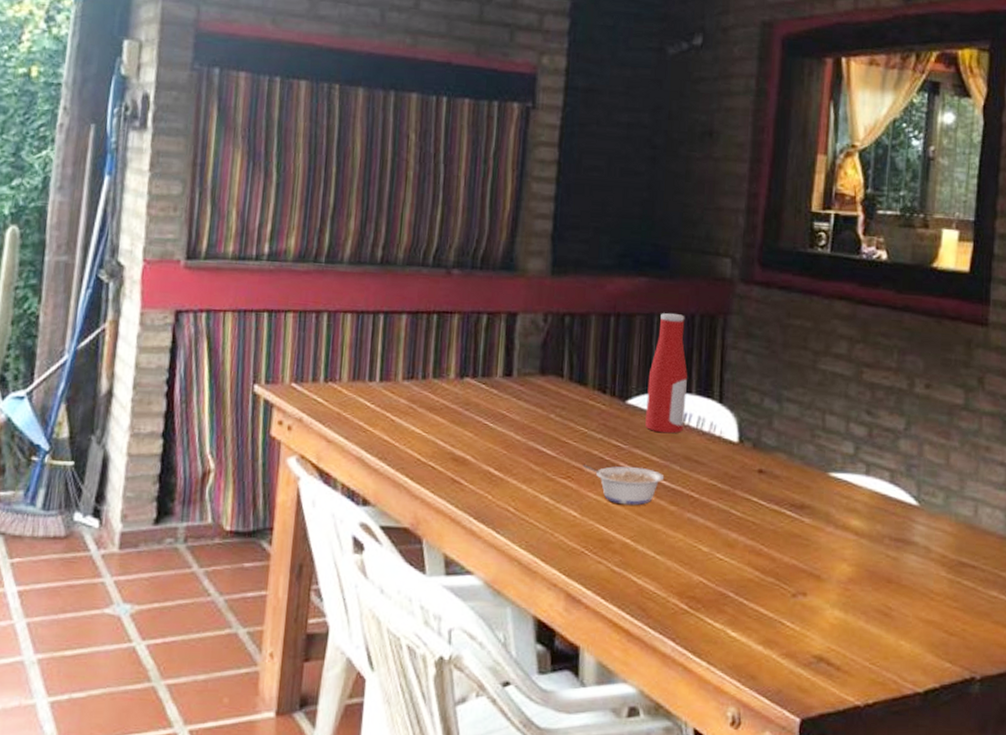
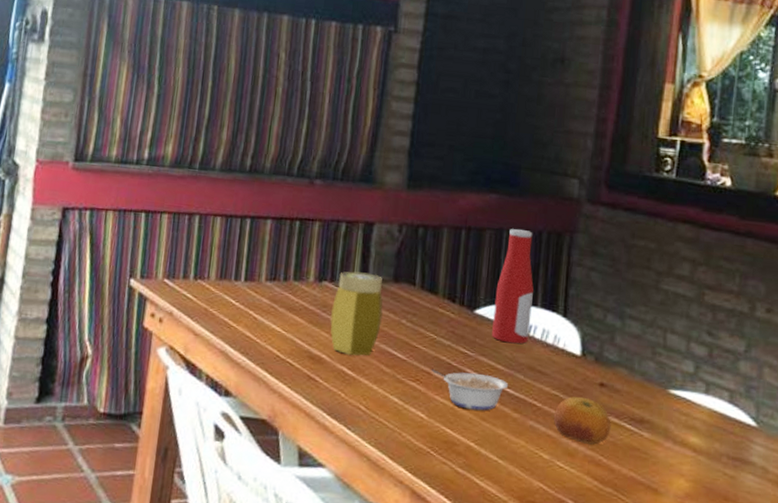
jar: none [473,365,530,455] -> present [330,271,383,356]
fruit: none [711,485,771,534] -> present [553,397,611,445]

